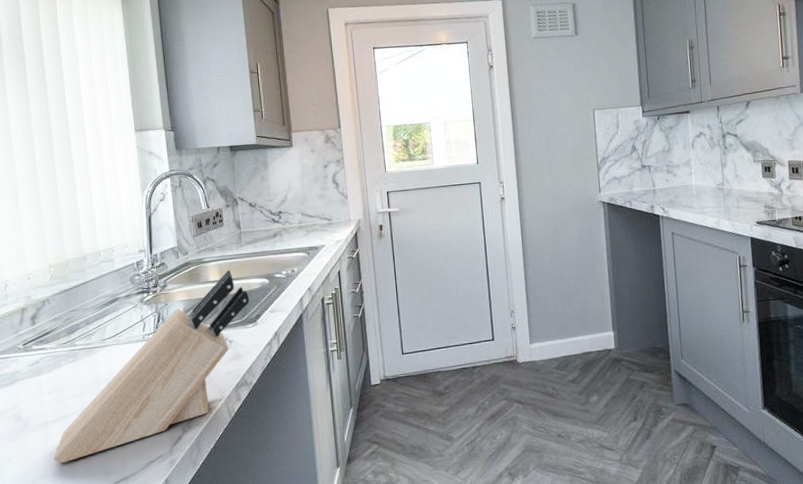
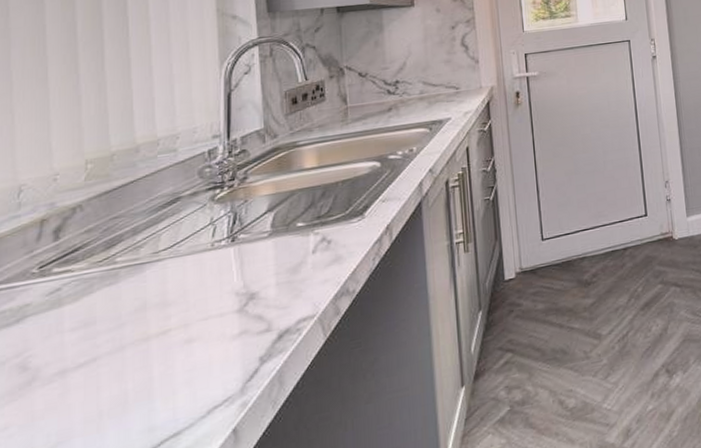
knife block: present [53,270,250,464] -> none [72,153,356,425]

